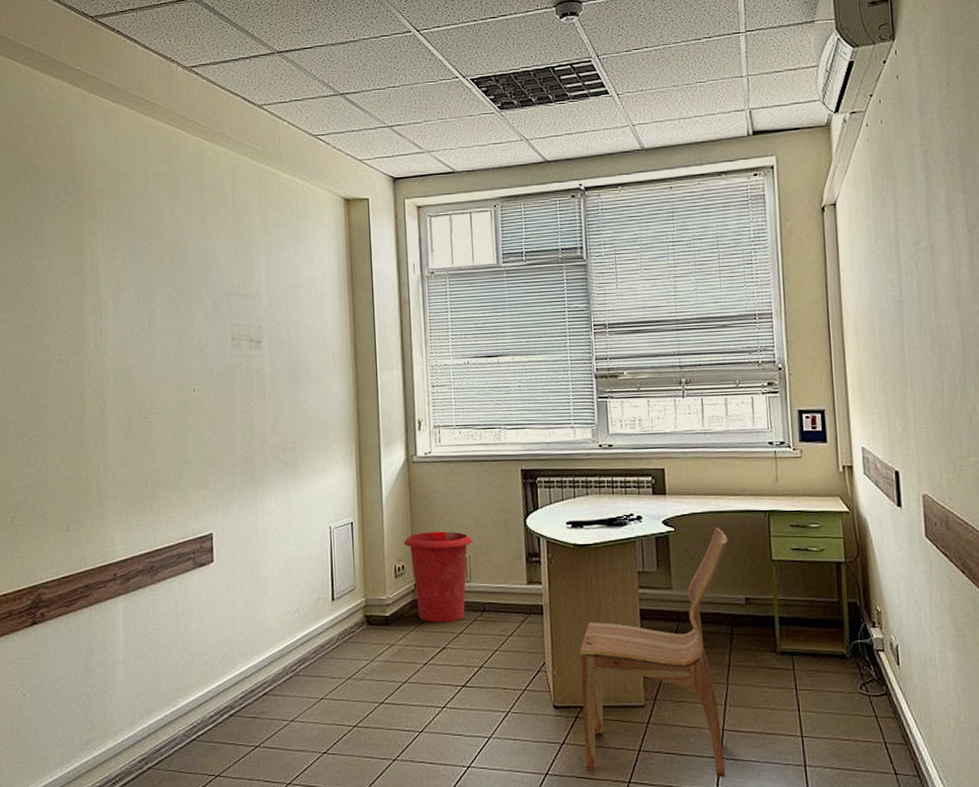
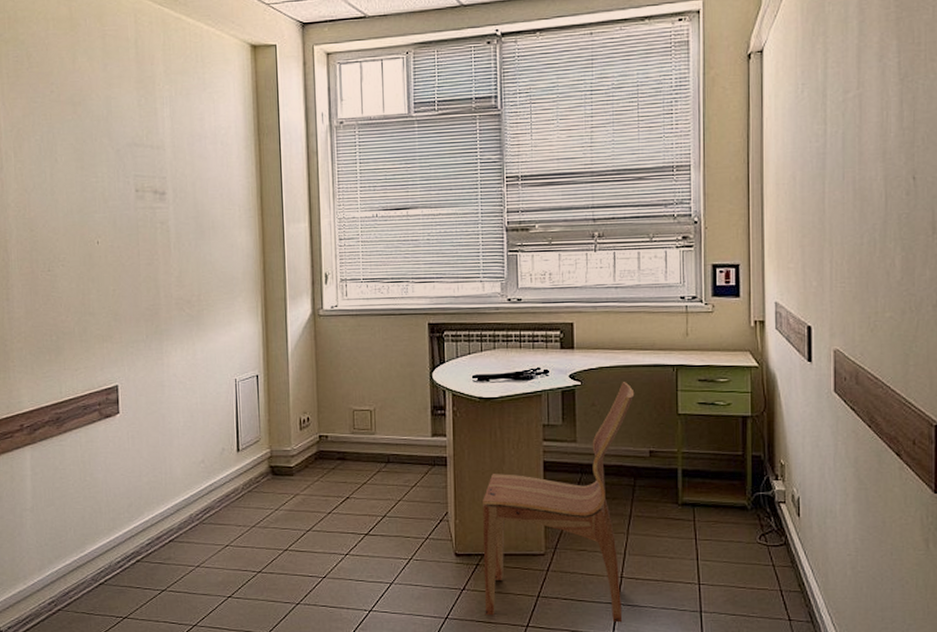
waste bin: present [404,531,473,622] -> none [309,384,379,473]

